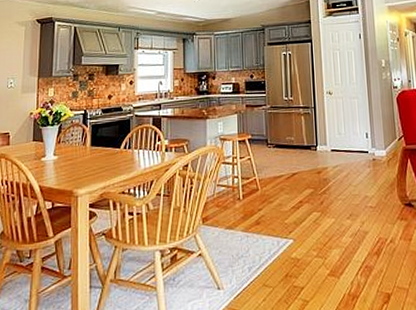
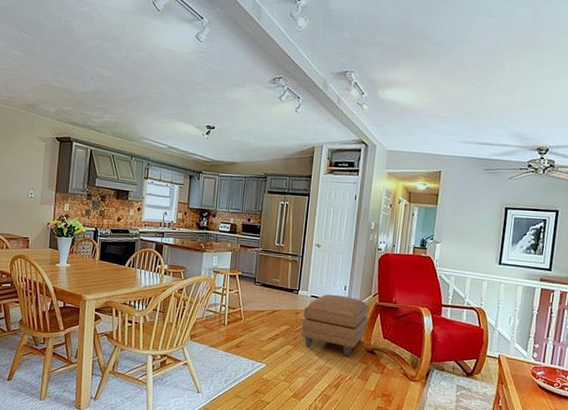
ottoman: none [325,144,400,216] -> present [301,294,369,357]

